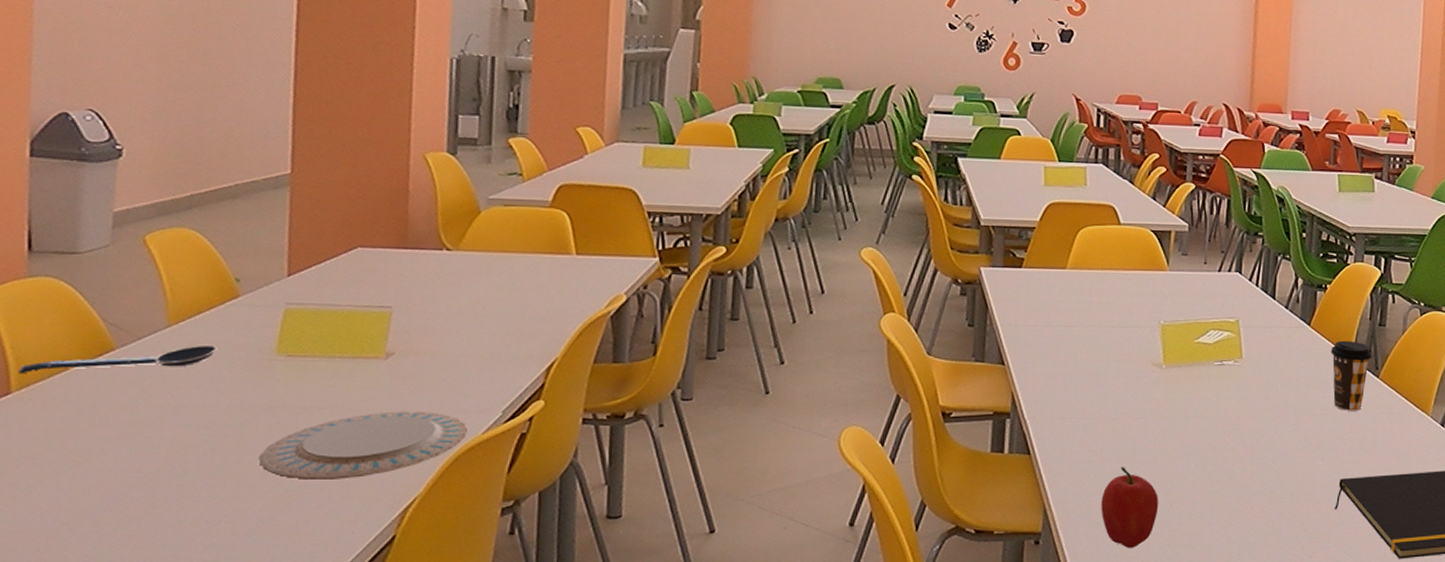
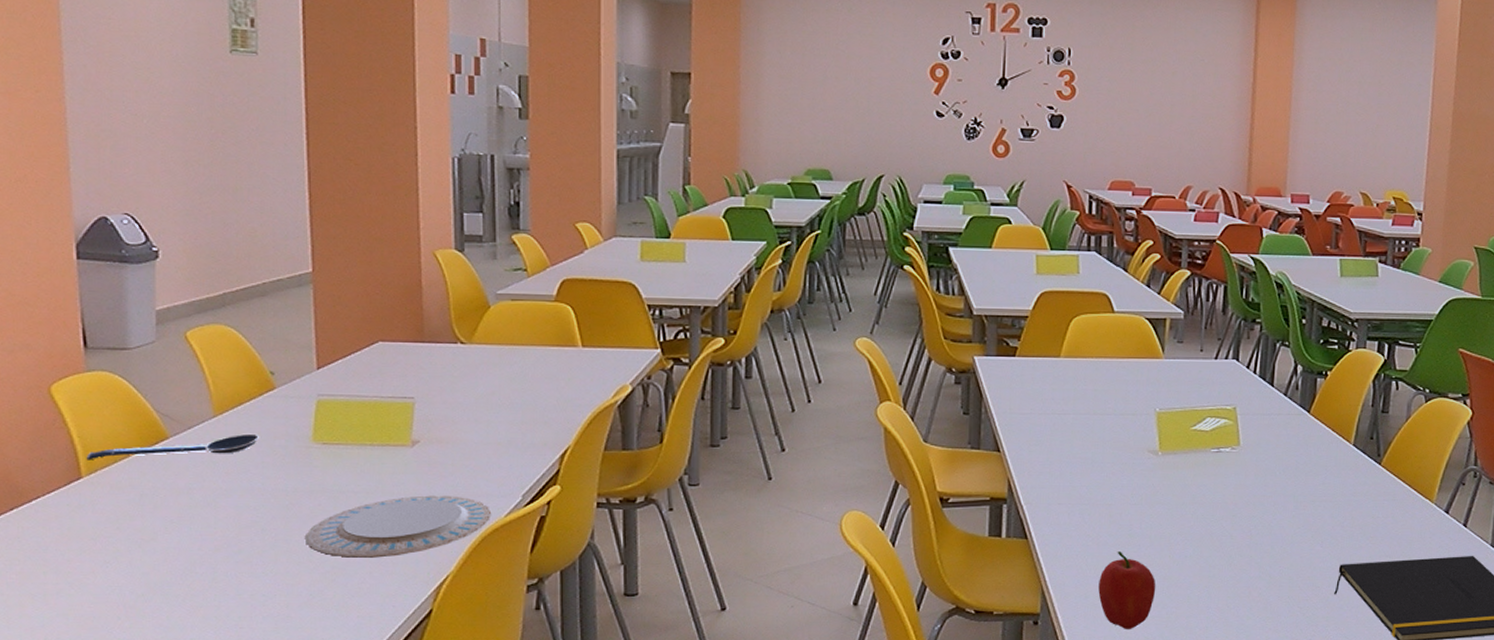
coffee cup: present [1331,340,1372,411] -> none [1331,427,1374,498]

